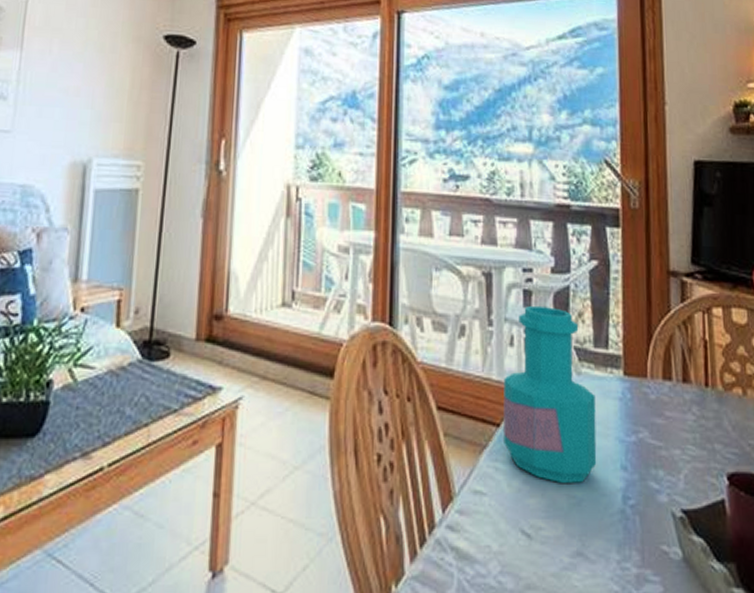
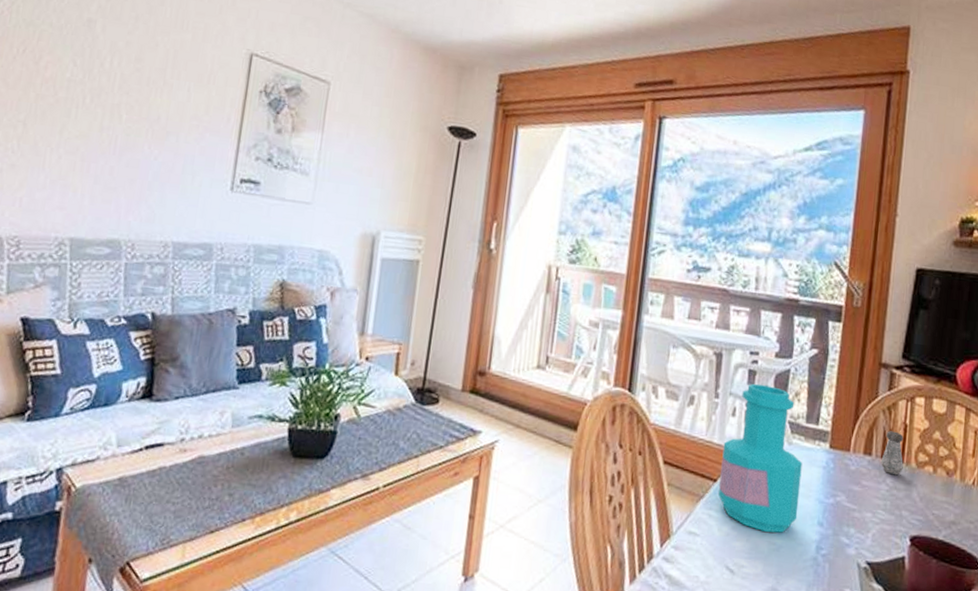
salt shaker: none [683,349,709,402] -> present [881,431,903,476]

